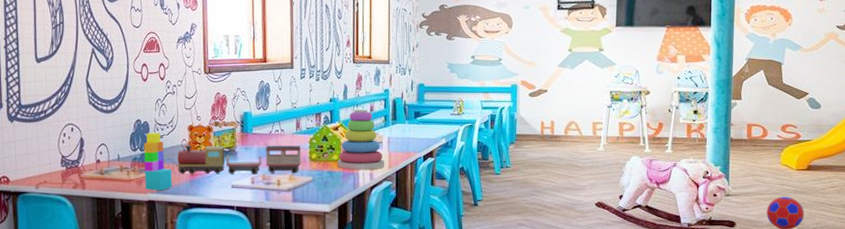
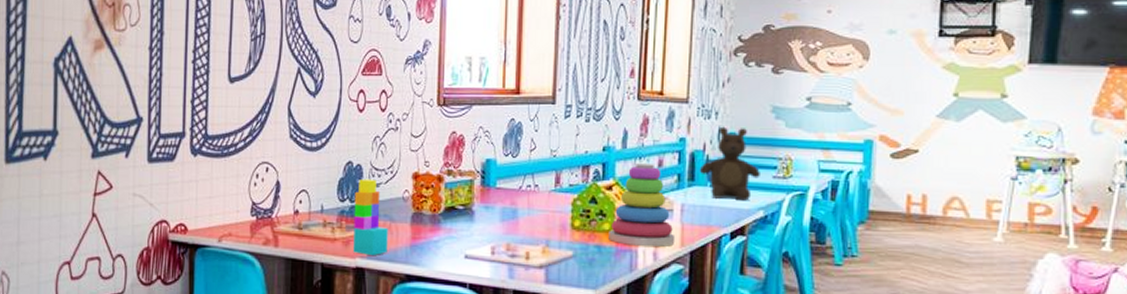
toy train: present [176,145,301,175] -> none [394,198,560,245]
teddy bear: none [399,79,442,133] -> present [699,126,760,201]

